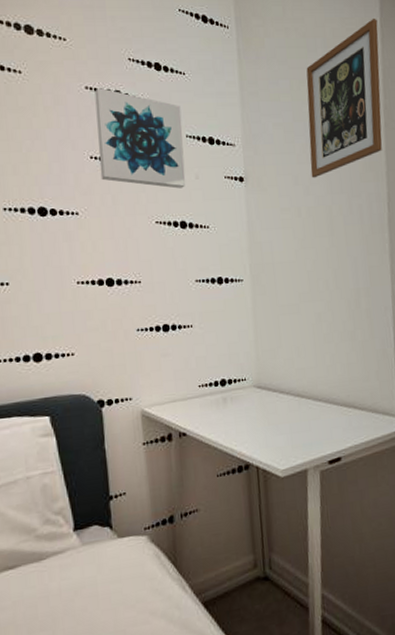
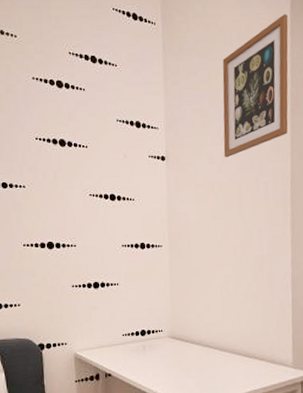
wall art: present [94,88,186,189] -> none [40,78,116,166]

